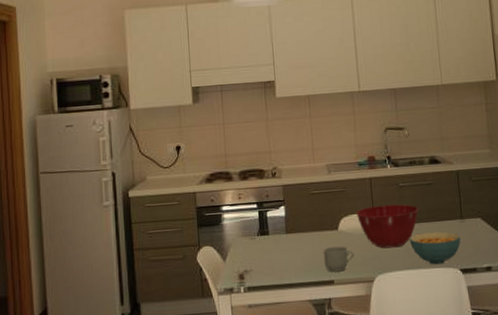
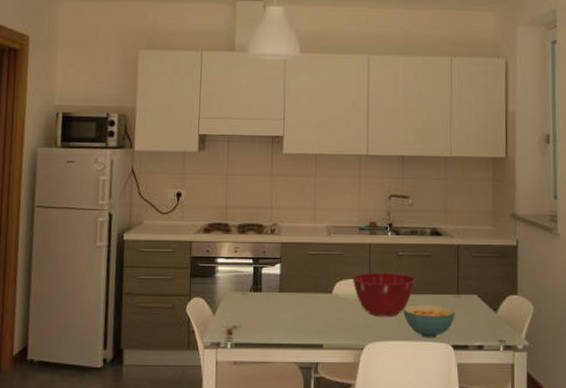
mug: present [323,246,354,272] -> none [315,310,346,336]

